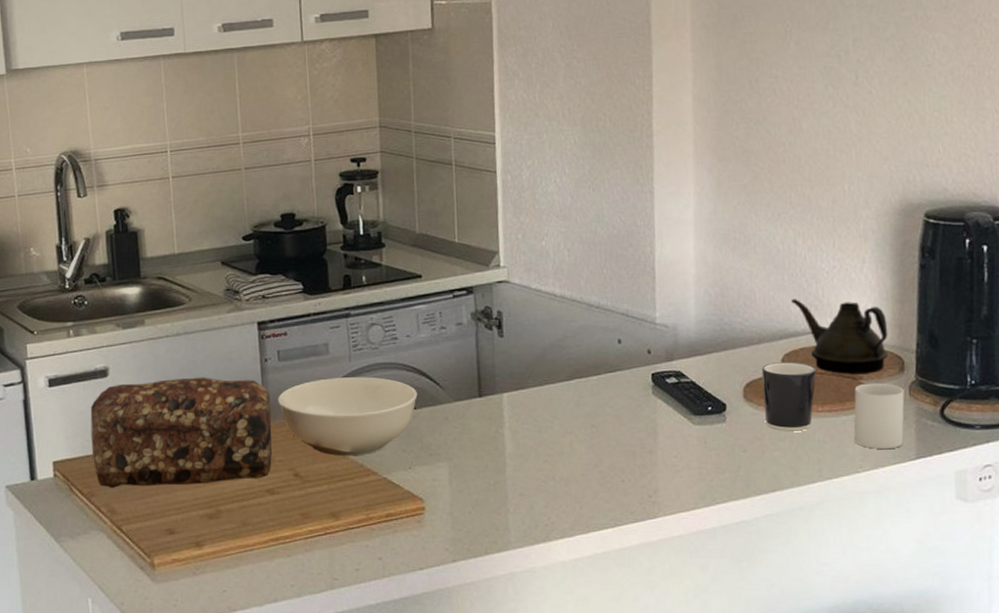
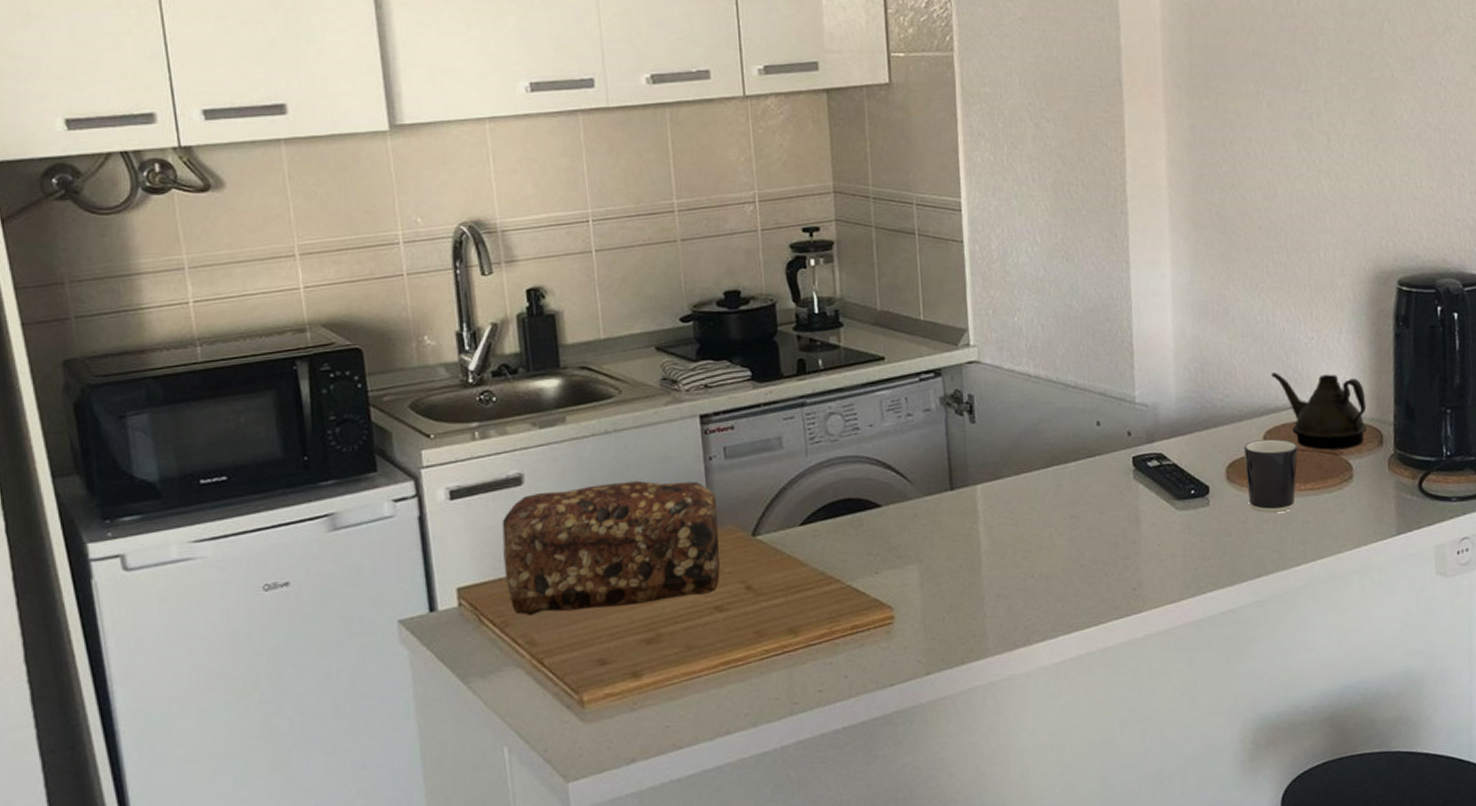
bowl: present [278,377,417,457] -> none [725,472,883,564]
cup: present [853,383,905,449] -> none [1336,457,1385,527]

